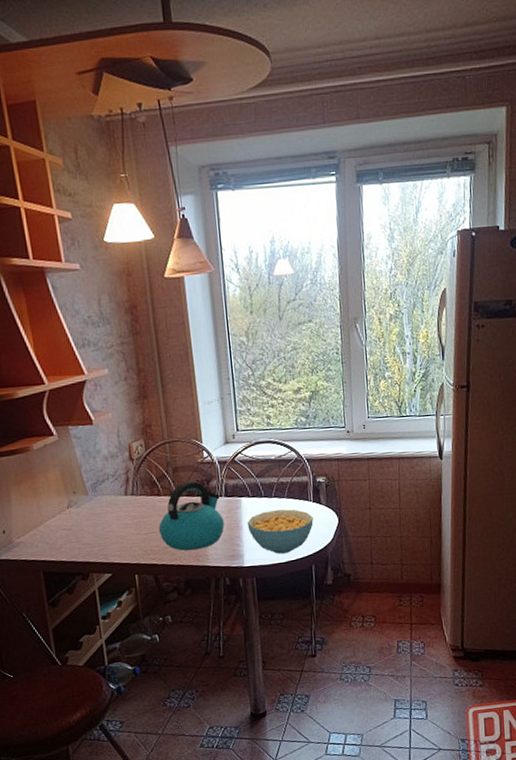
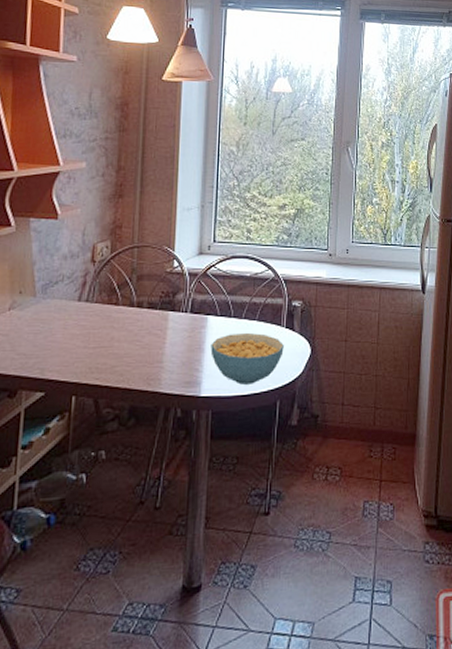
kettle: present [158,480,225,551] -> none [109,291,185,373]

